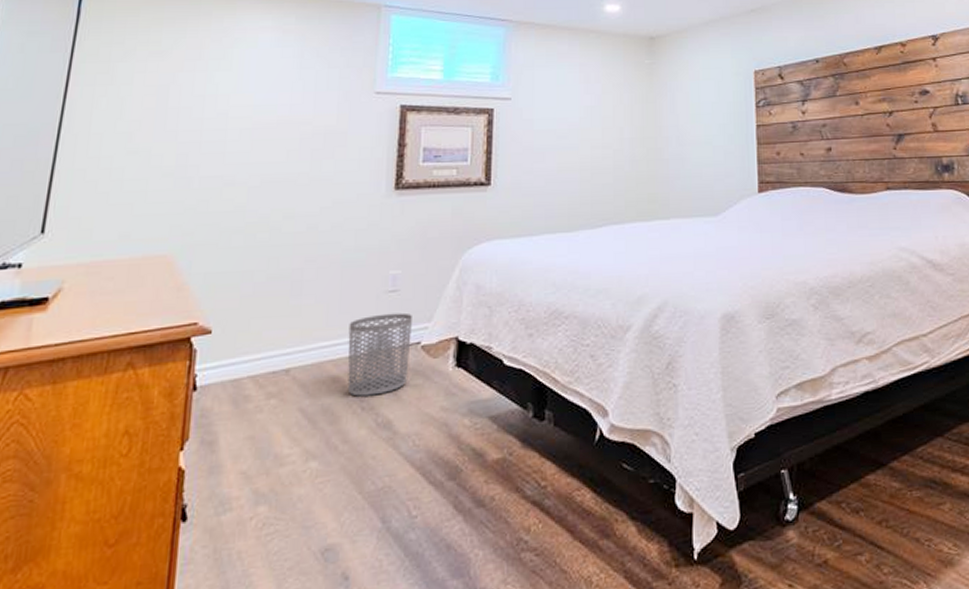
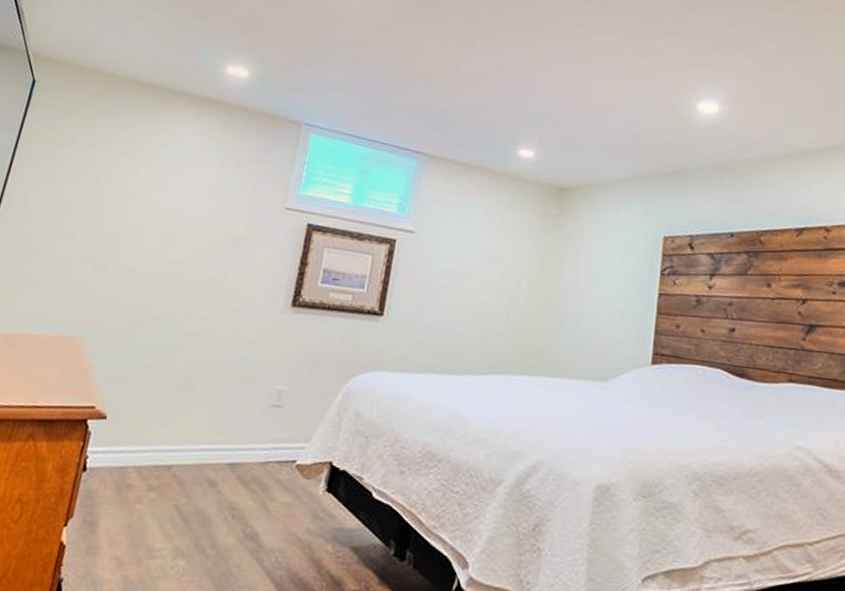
waste bin: present [347,312,412,397] -> none [222,426,292,506]

